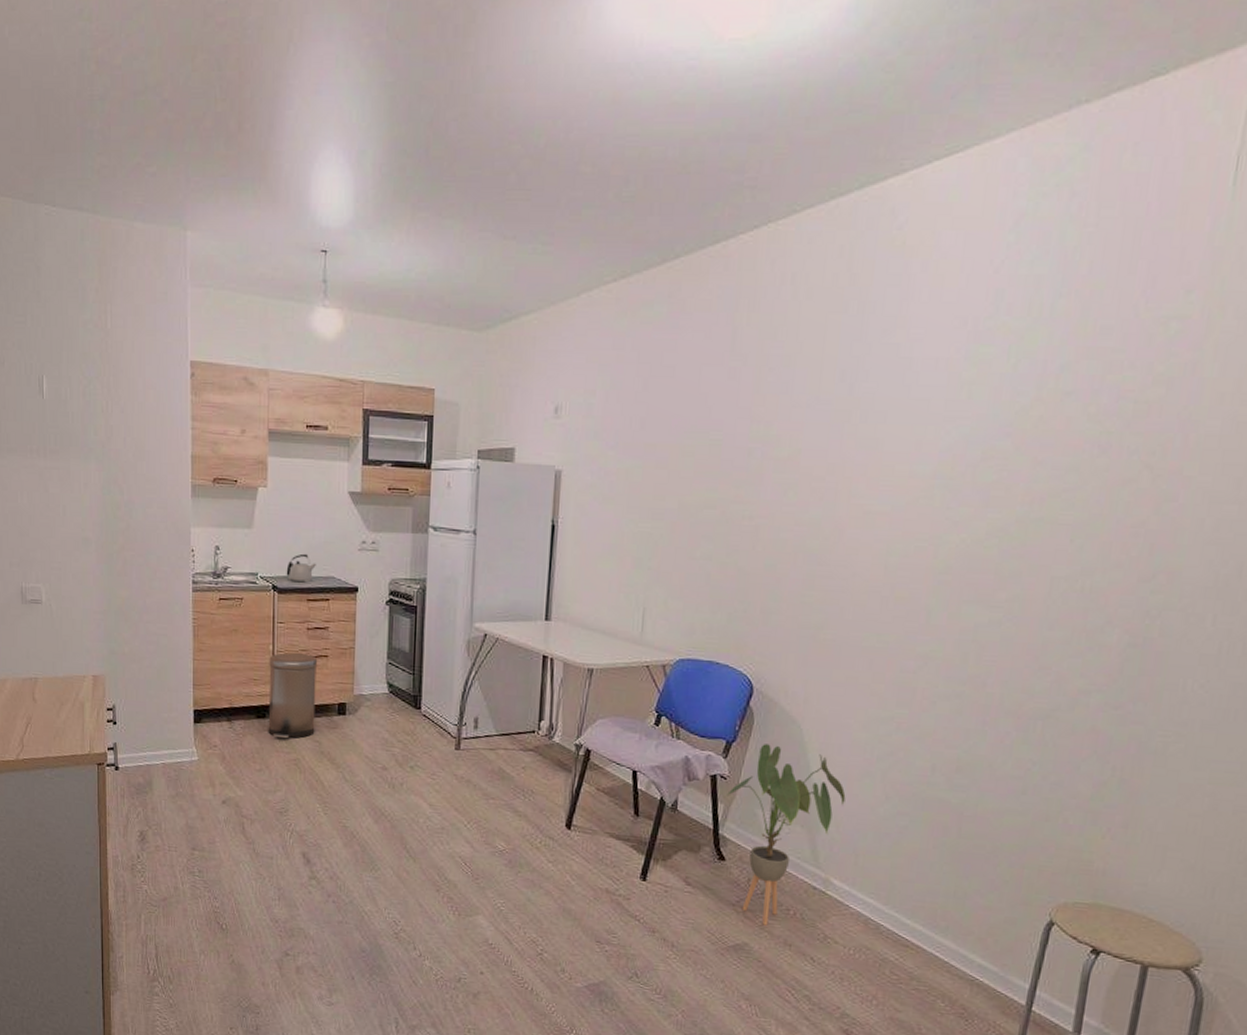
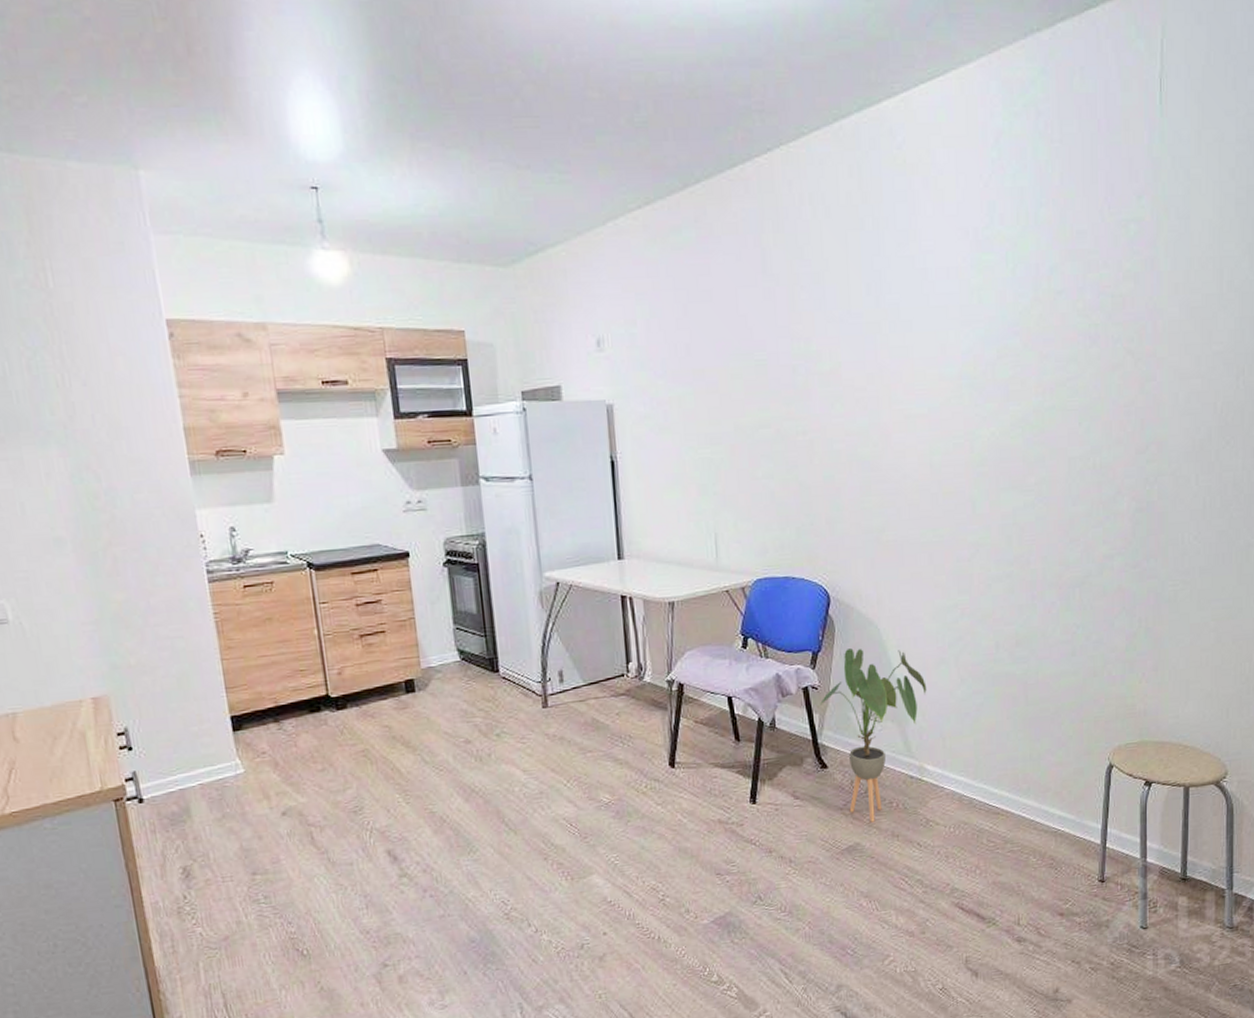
pedal bin: present [268,652,318,739] -> none [315,632,382,731]
kettle: present [286,553,316,583] -> none [321,523,356,555]

